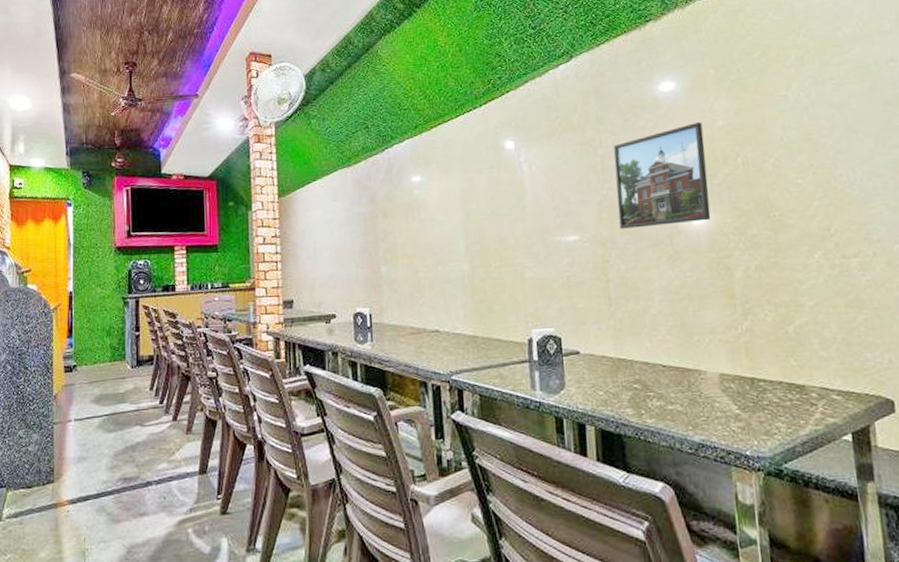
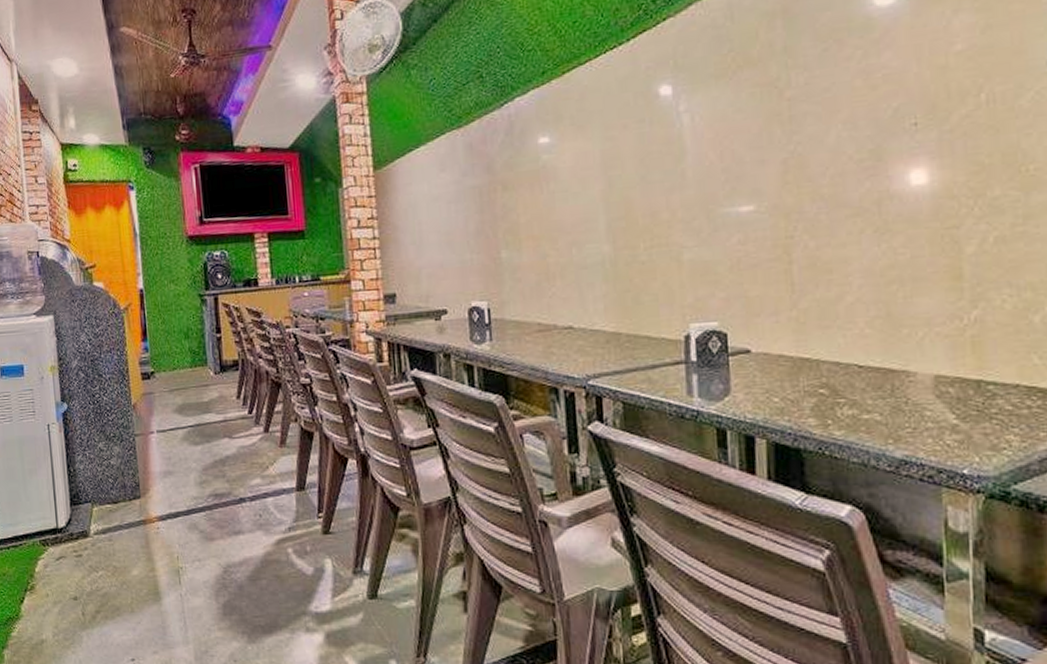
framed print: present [613,122,711,229] -> none [806,47,937,195]

